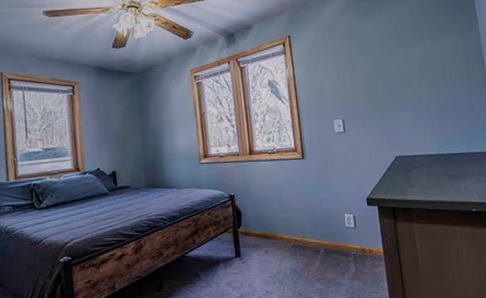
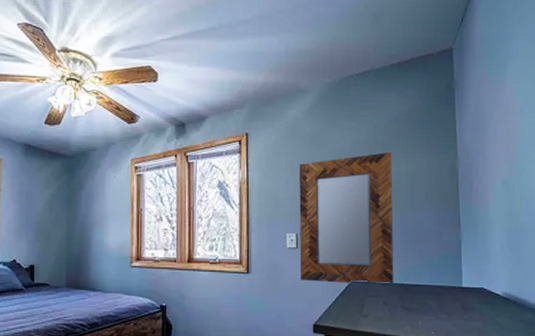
home mirror: none [338,37,435,160] -> present [299,151,394,283]

